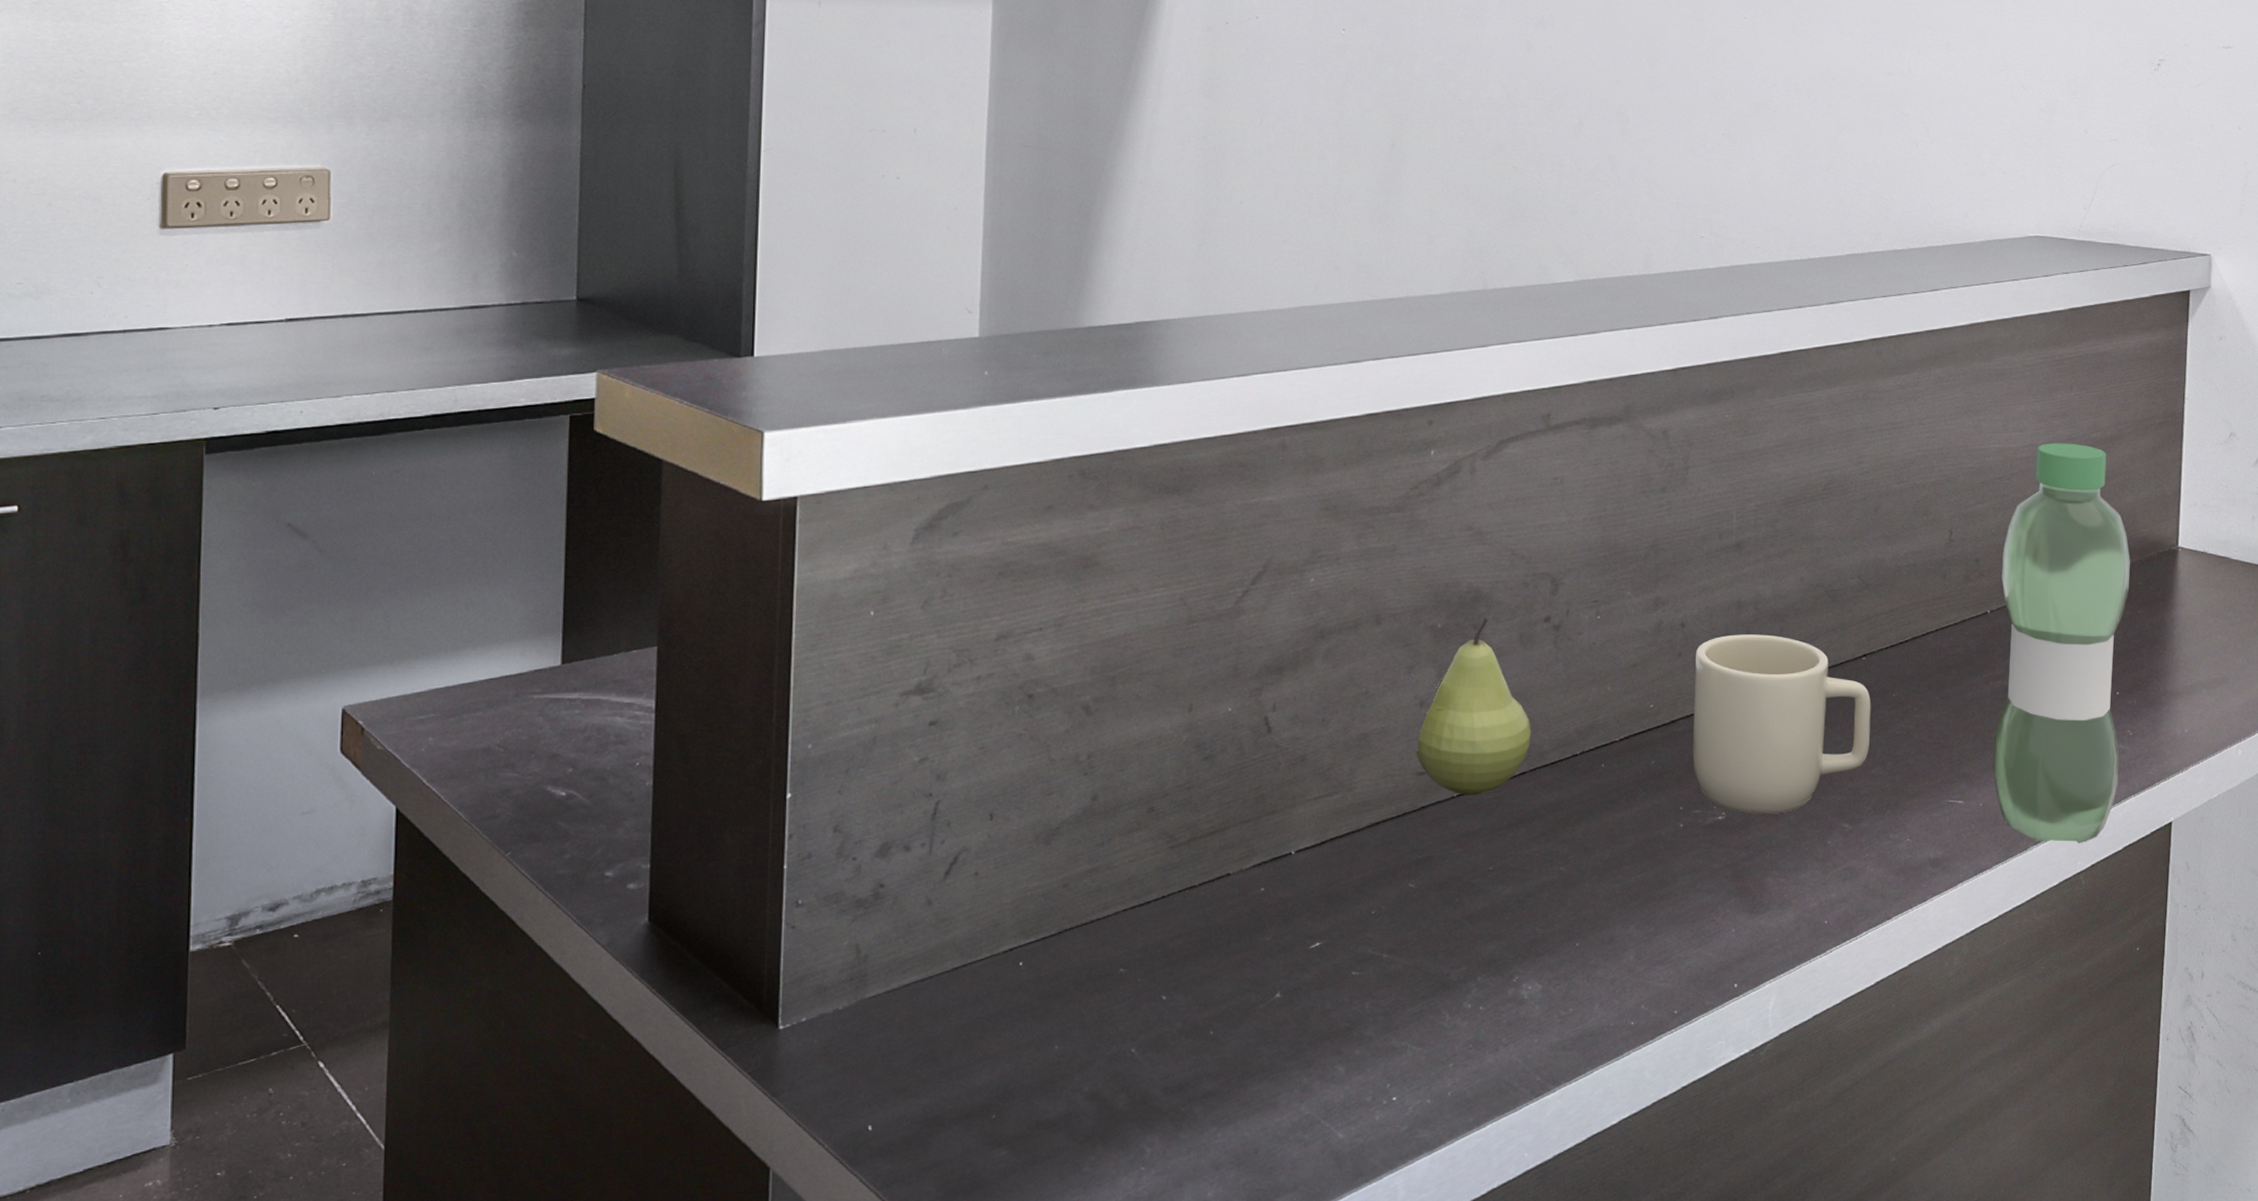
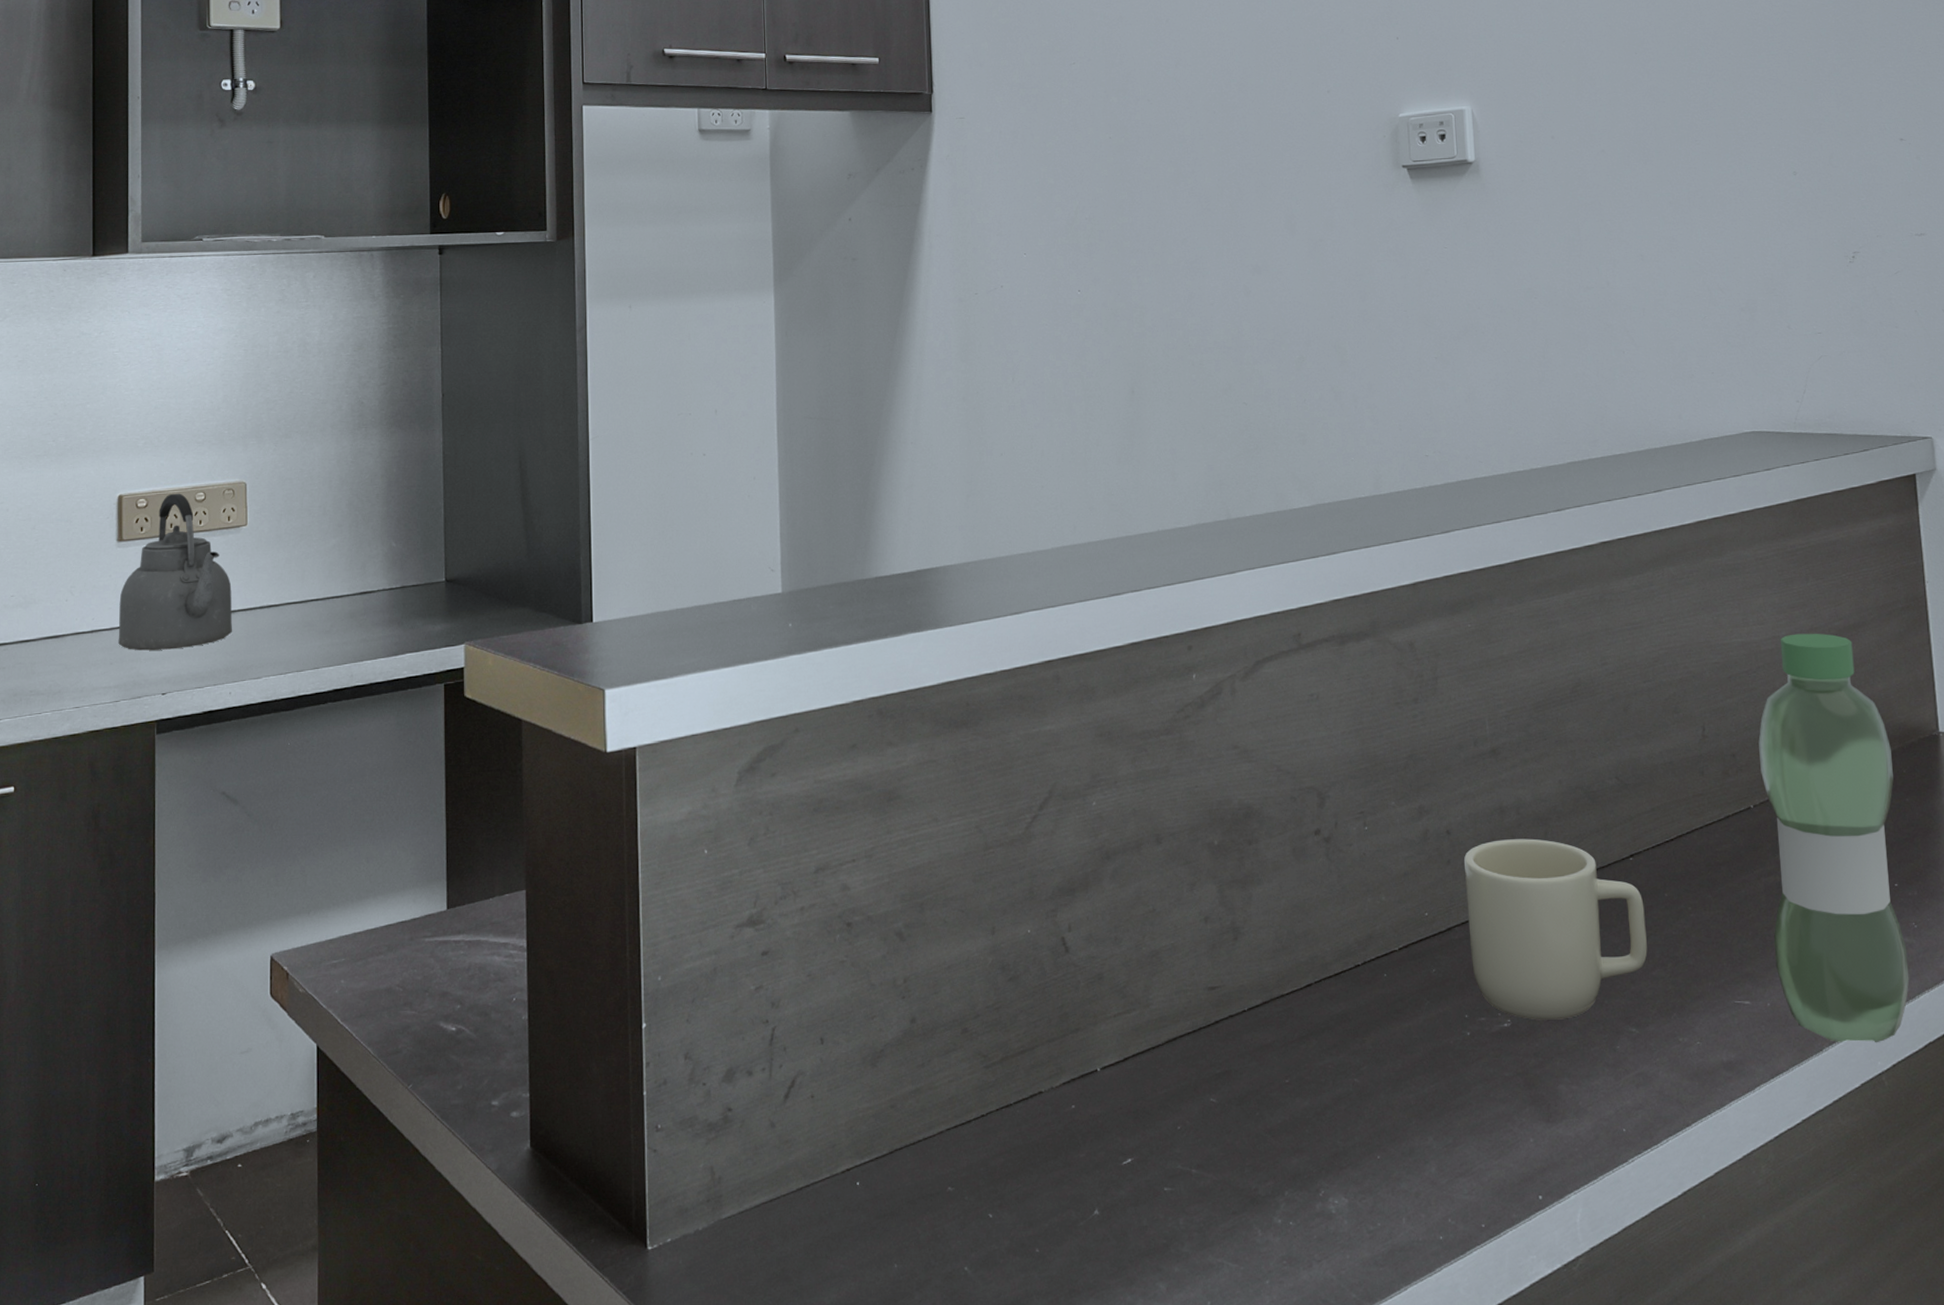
kettle: none [158,176,307,358] -> present [118,493,232,651]
fruit: present [1414,618,1531,795] -> none [1203,833,1313,1009]

